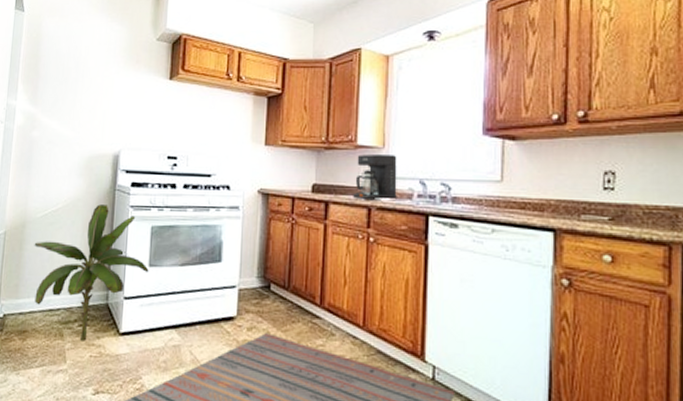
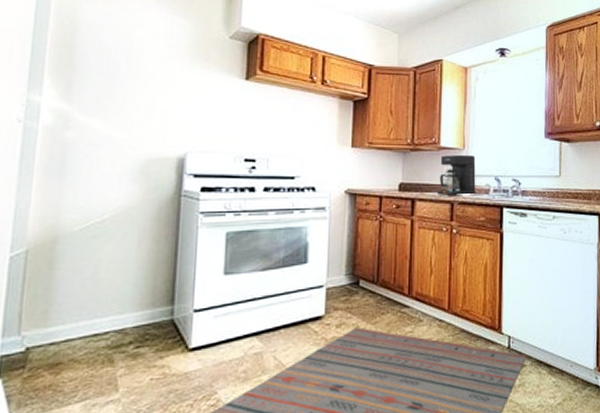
plant: present [34,204,149,341] -> none [70,212,224,364]

